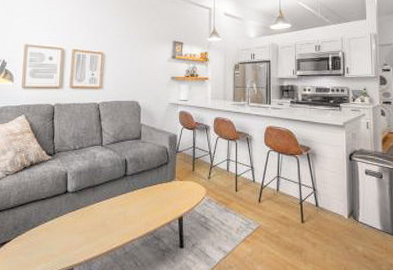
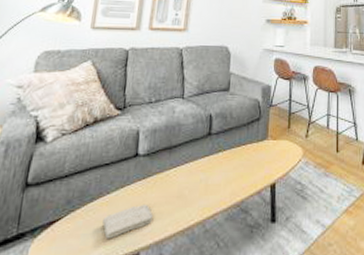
washcloth: none [43,230,82,257] -> present [102,204,153,239]

